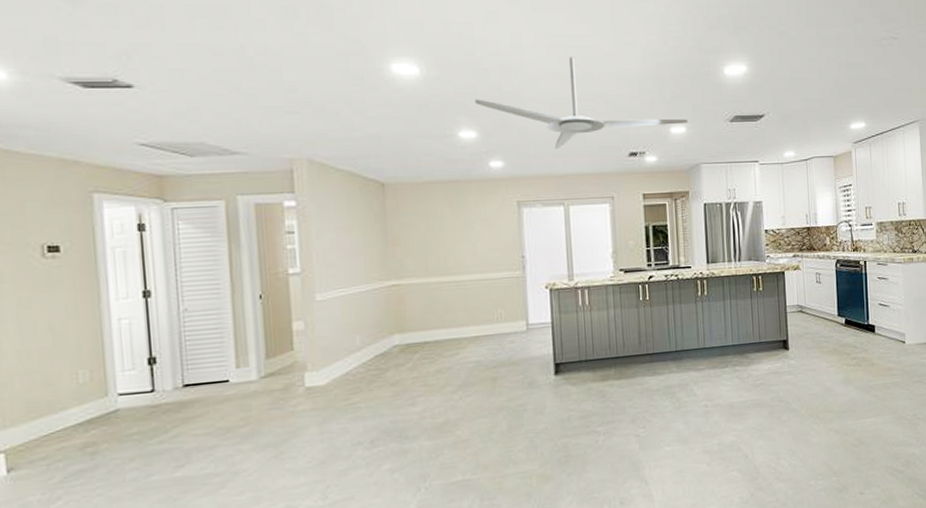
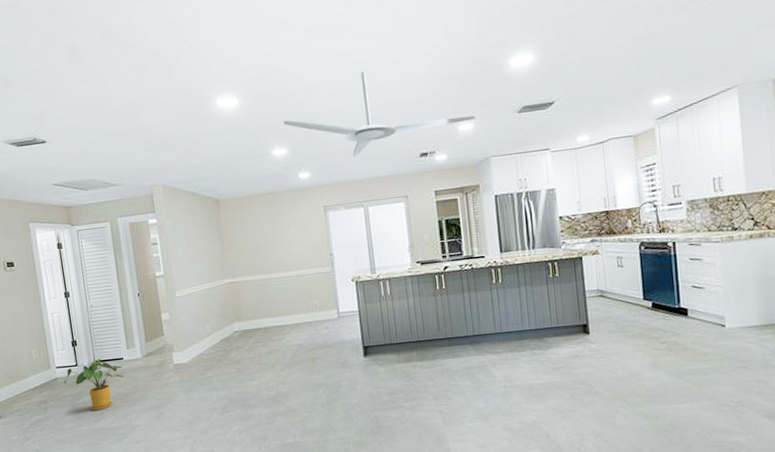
house plant: none [128,381,229,453] -> present [63,358,125,411]

